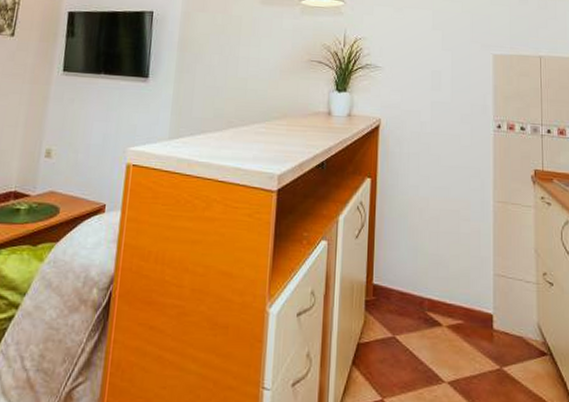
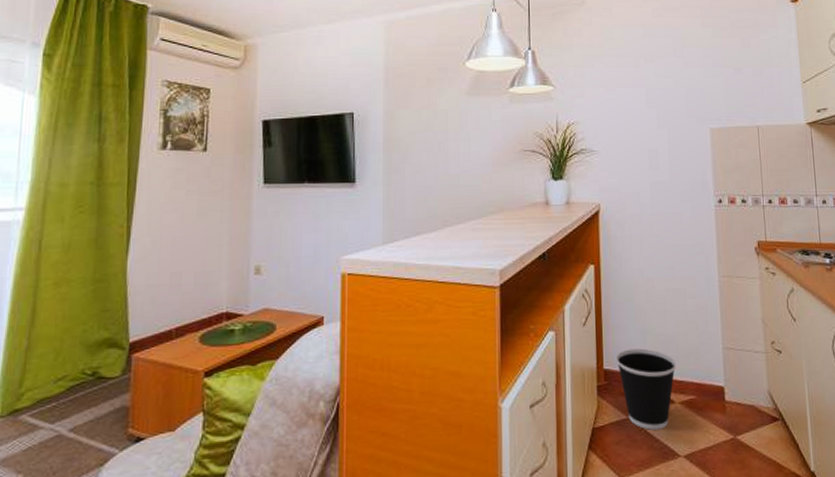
wastebasket: none [385,266,446,352] -> present [615,348,677,430]

